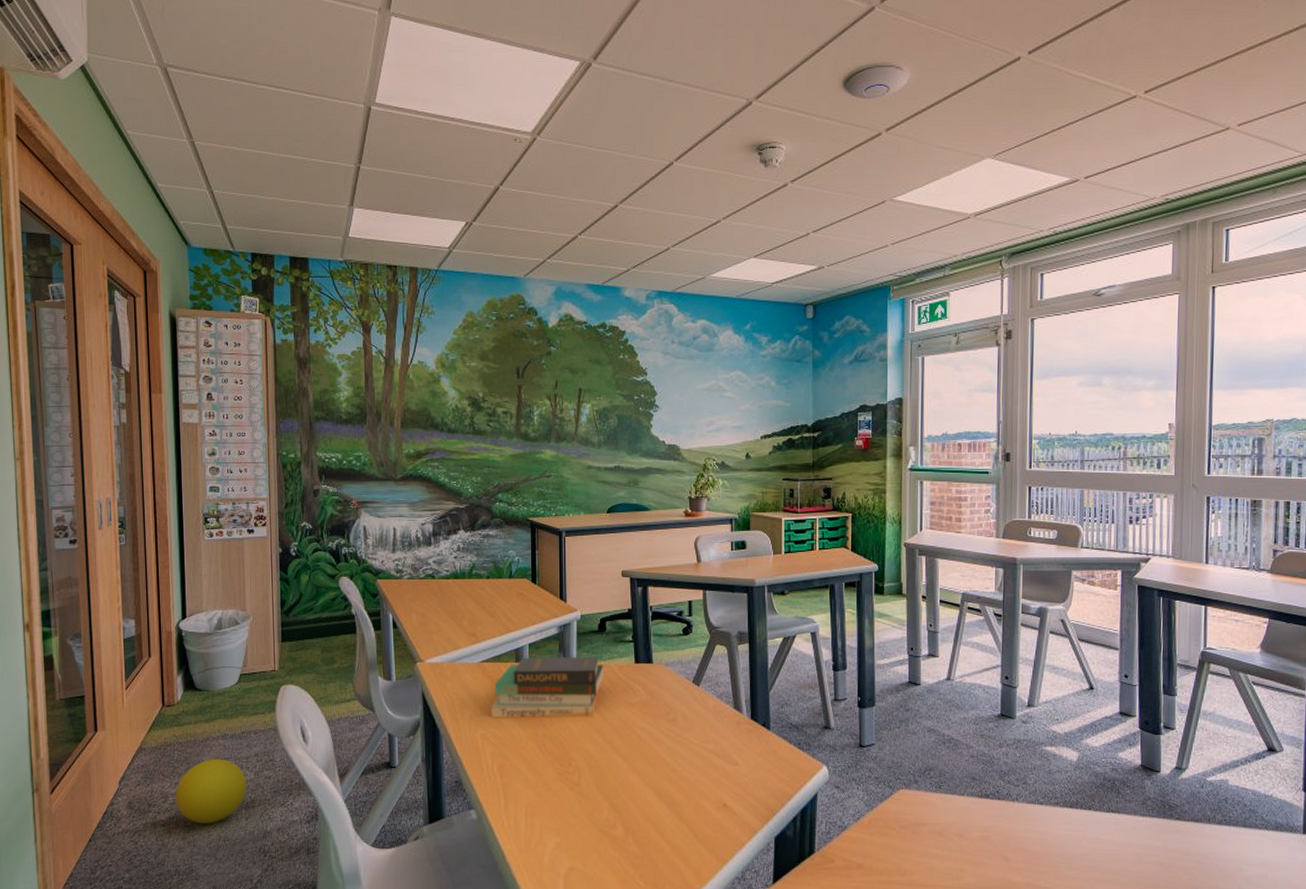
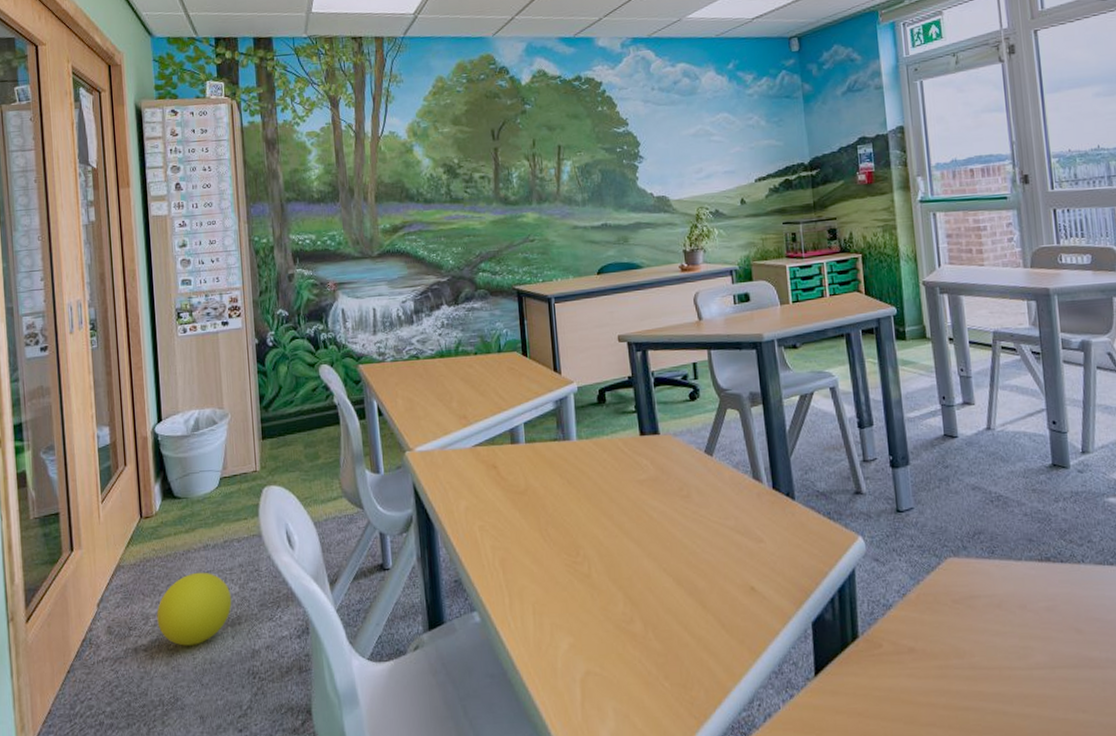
books: present [491,656,604,720] -> none [487,431,608,509]

